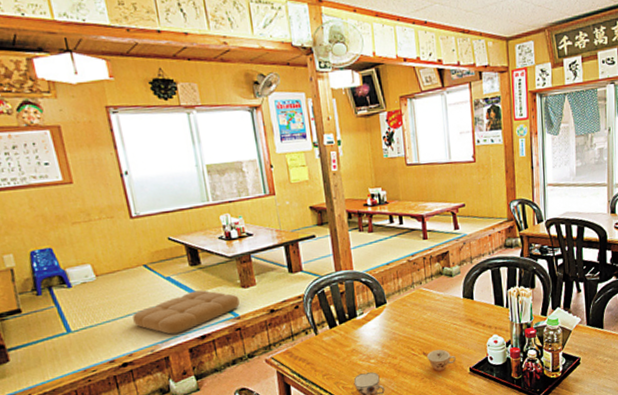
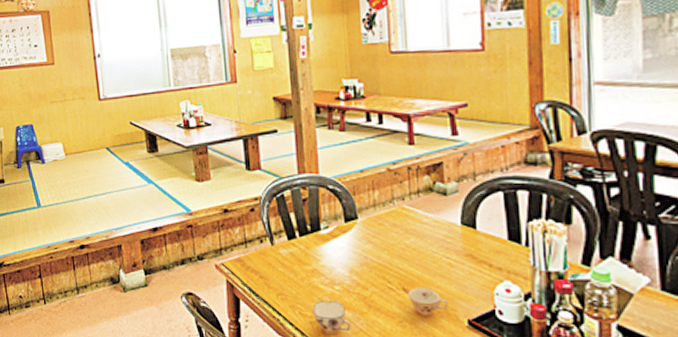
seat cushion: present [133,290,240,334] -> none [93,179,193,222]

